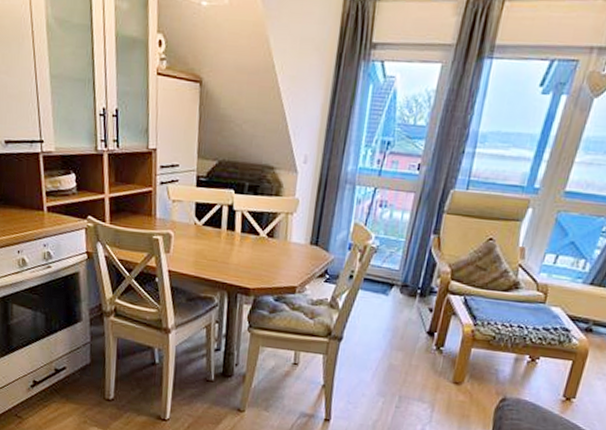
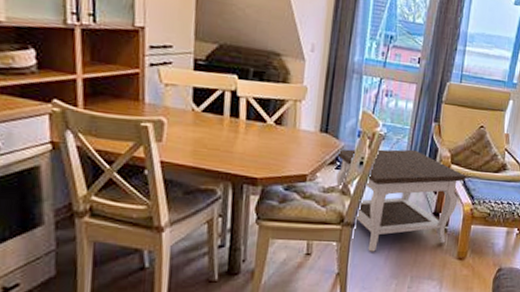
side table: none [324,262,468,368] -> present [336,149,466,252]

